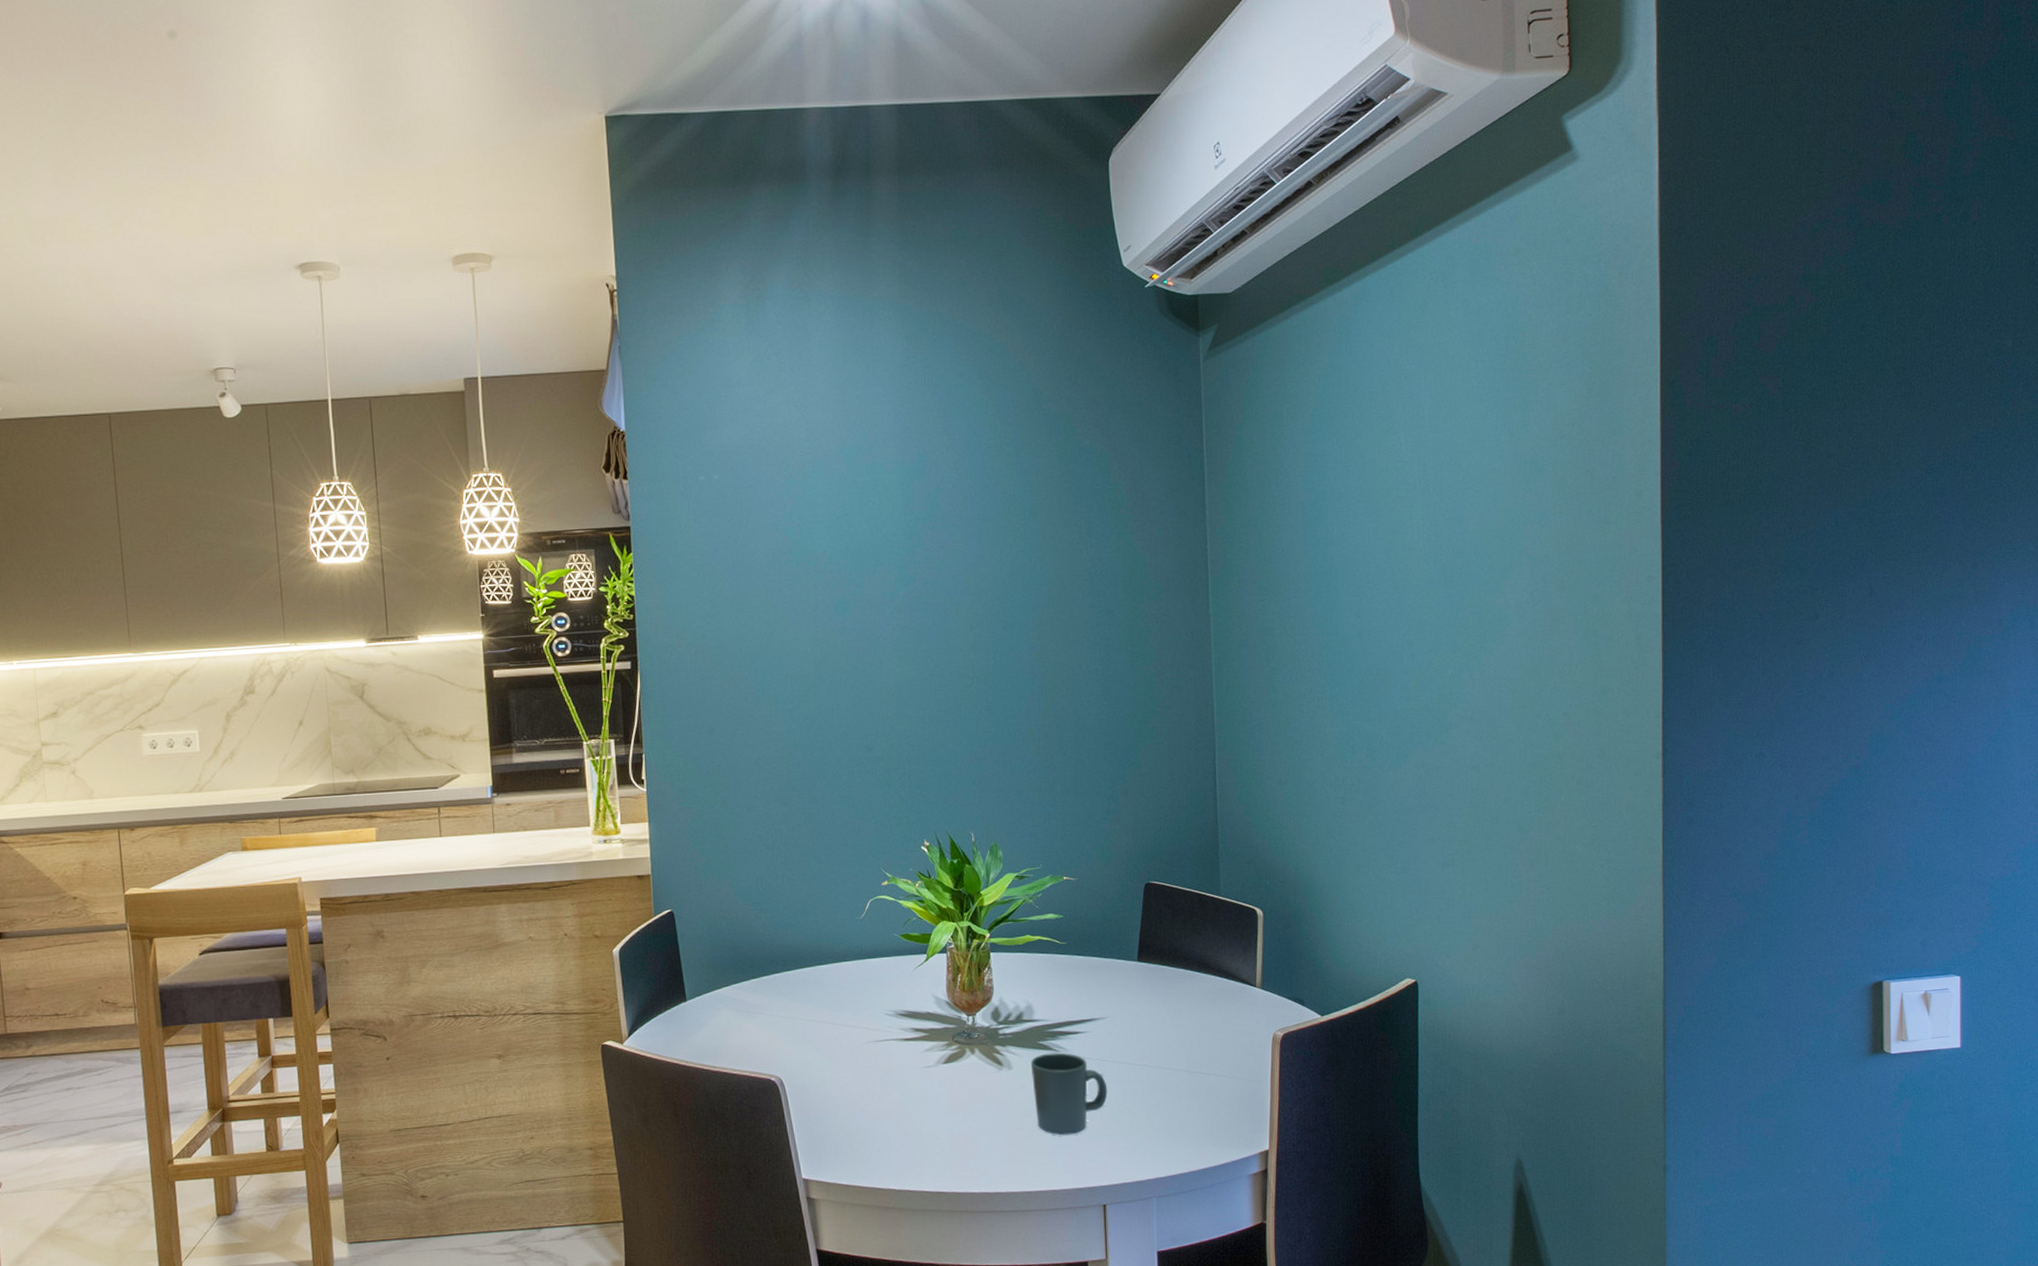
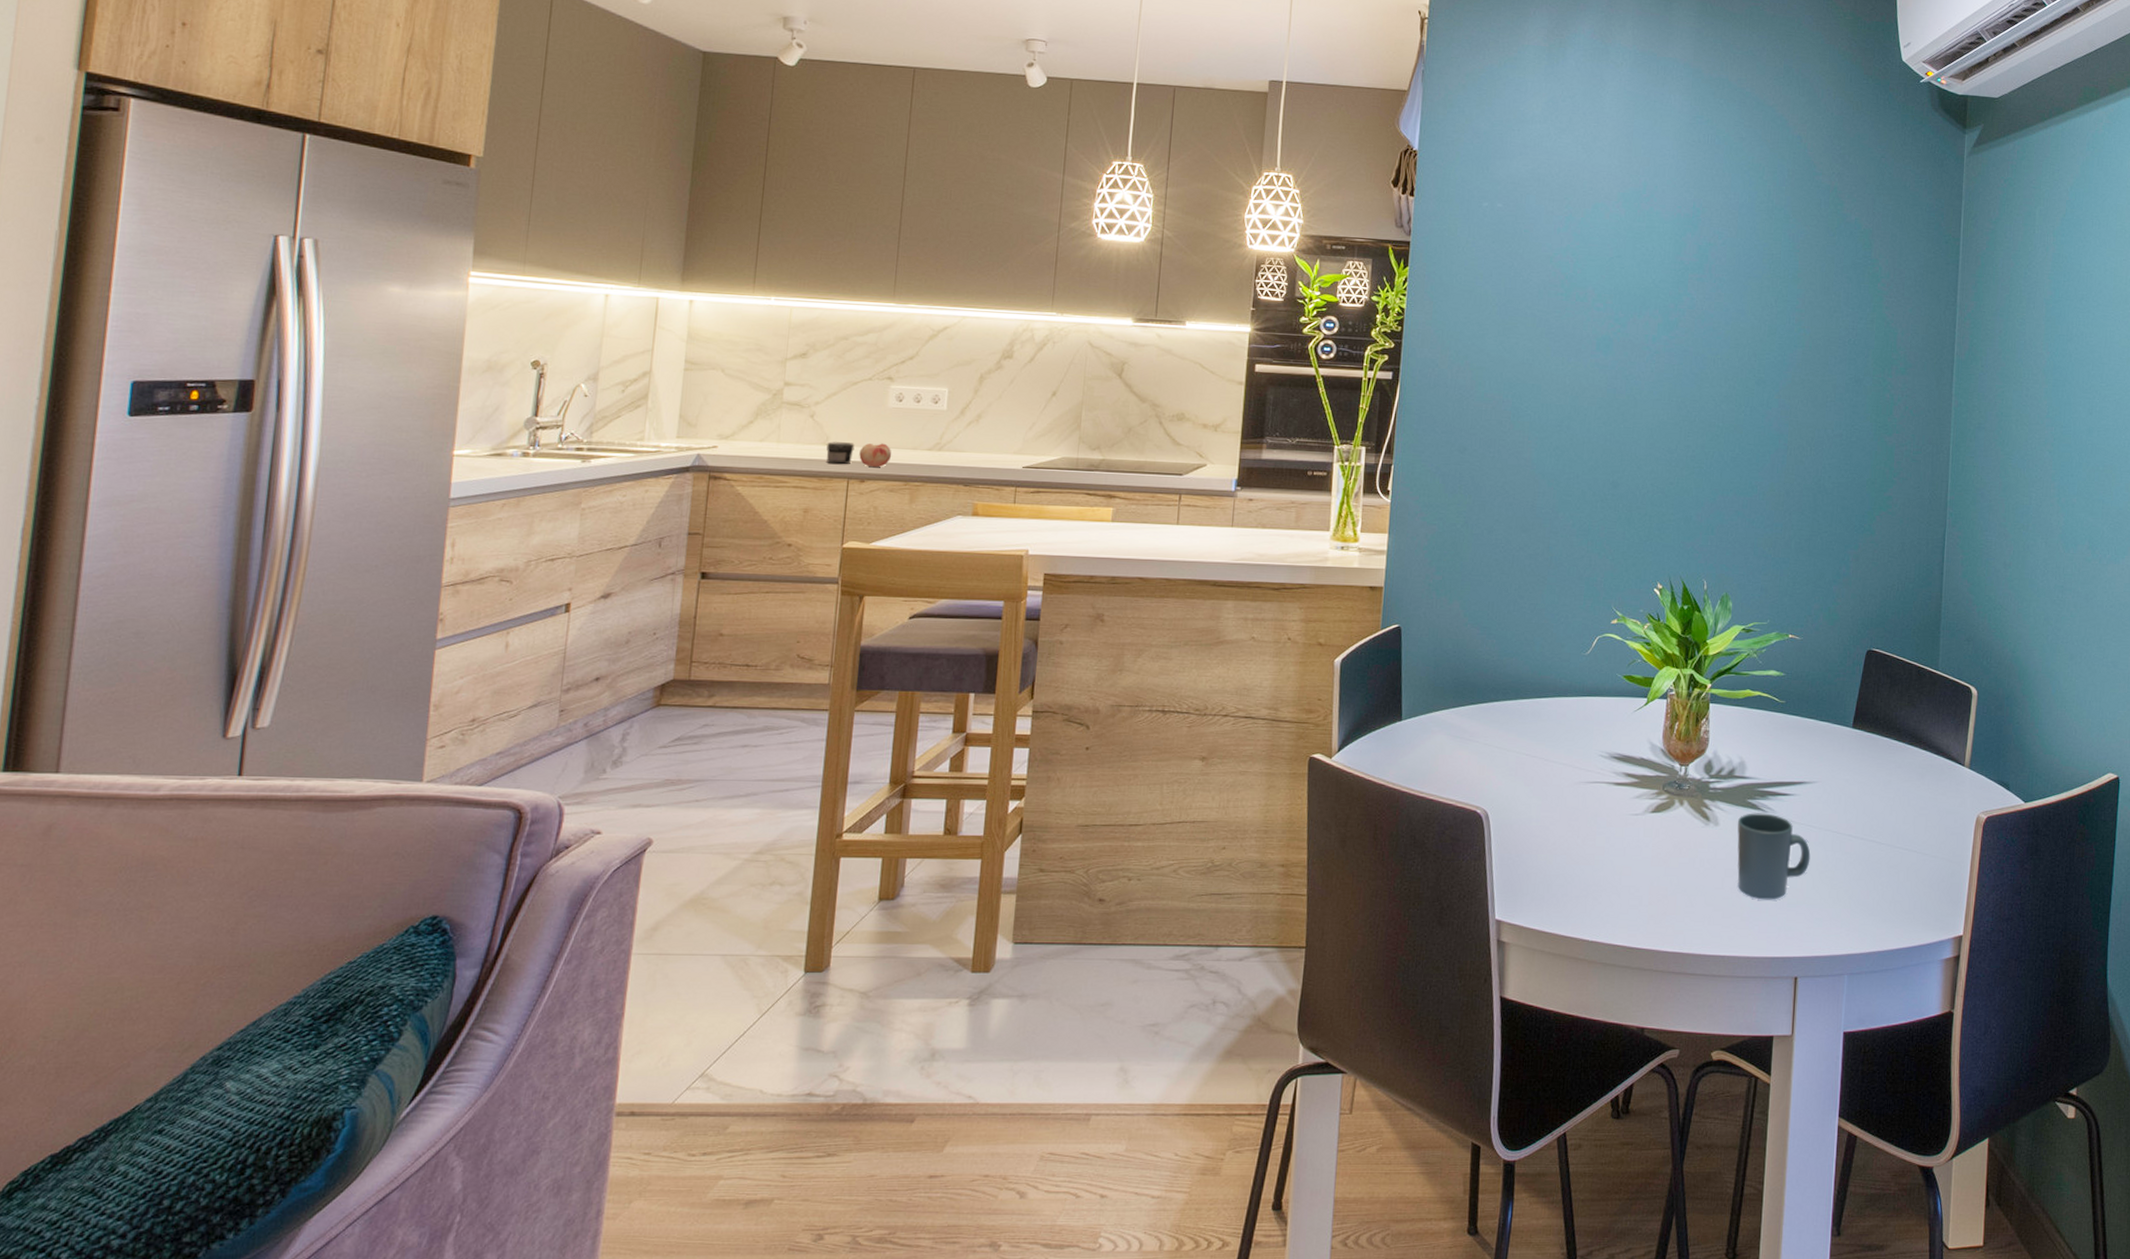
jar: none [92,794,119,816] -> present [826,442,855,464]
fruit: none [124,791,156,816] -> present [859,443,892,468]

